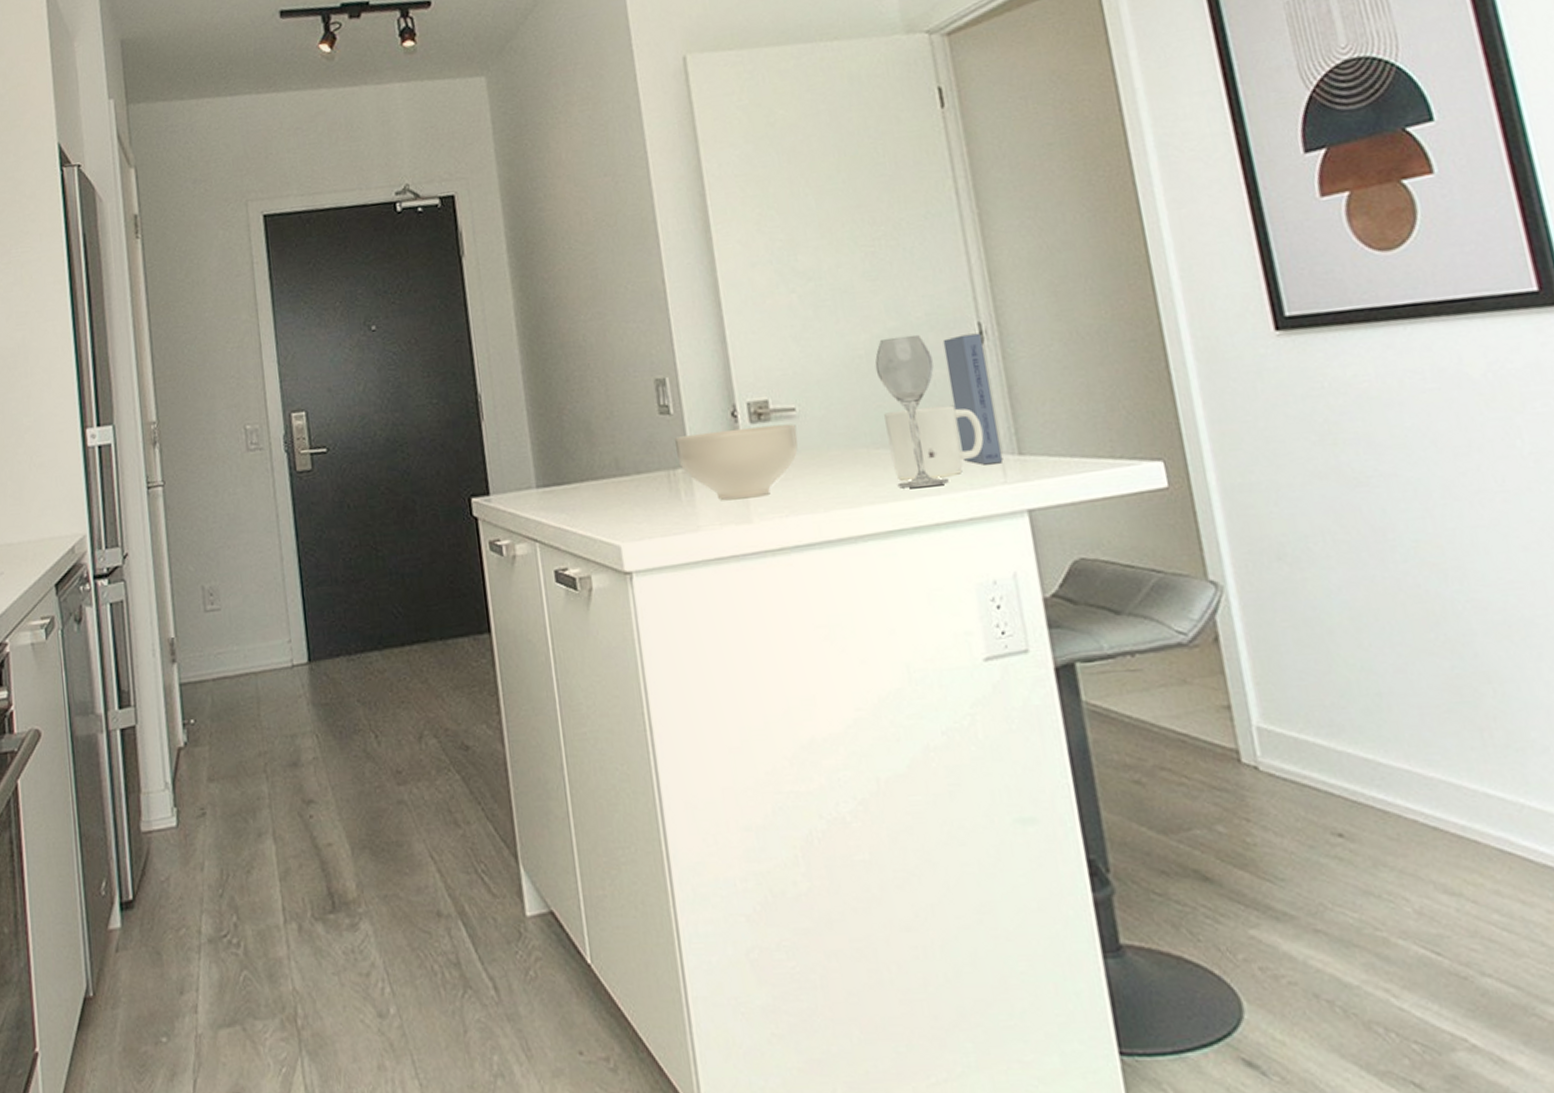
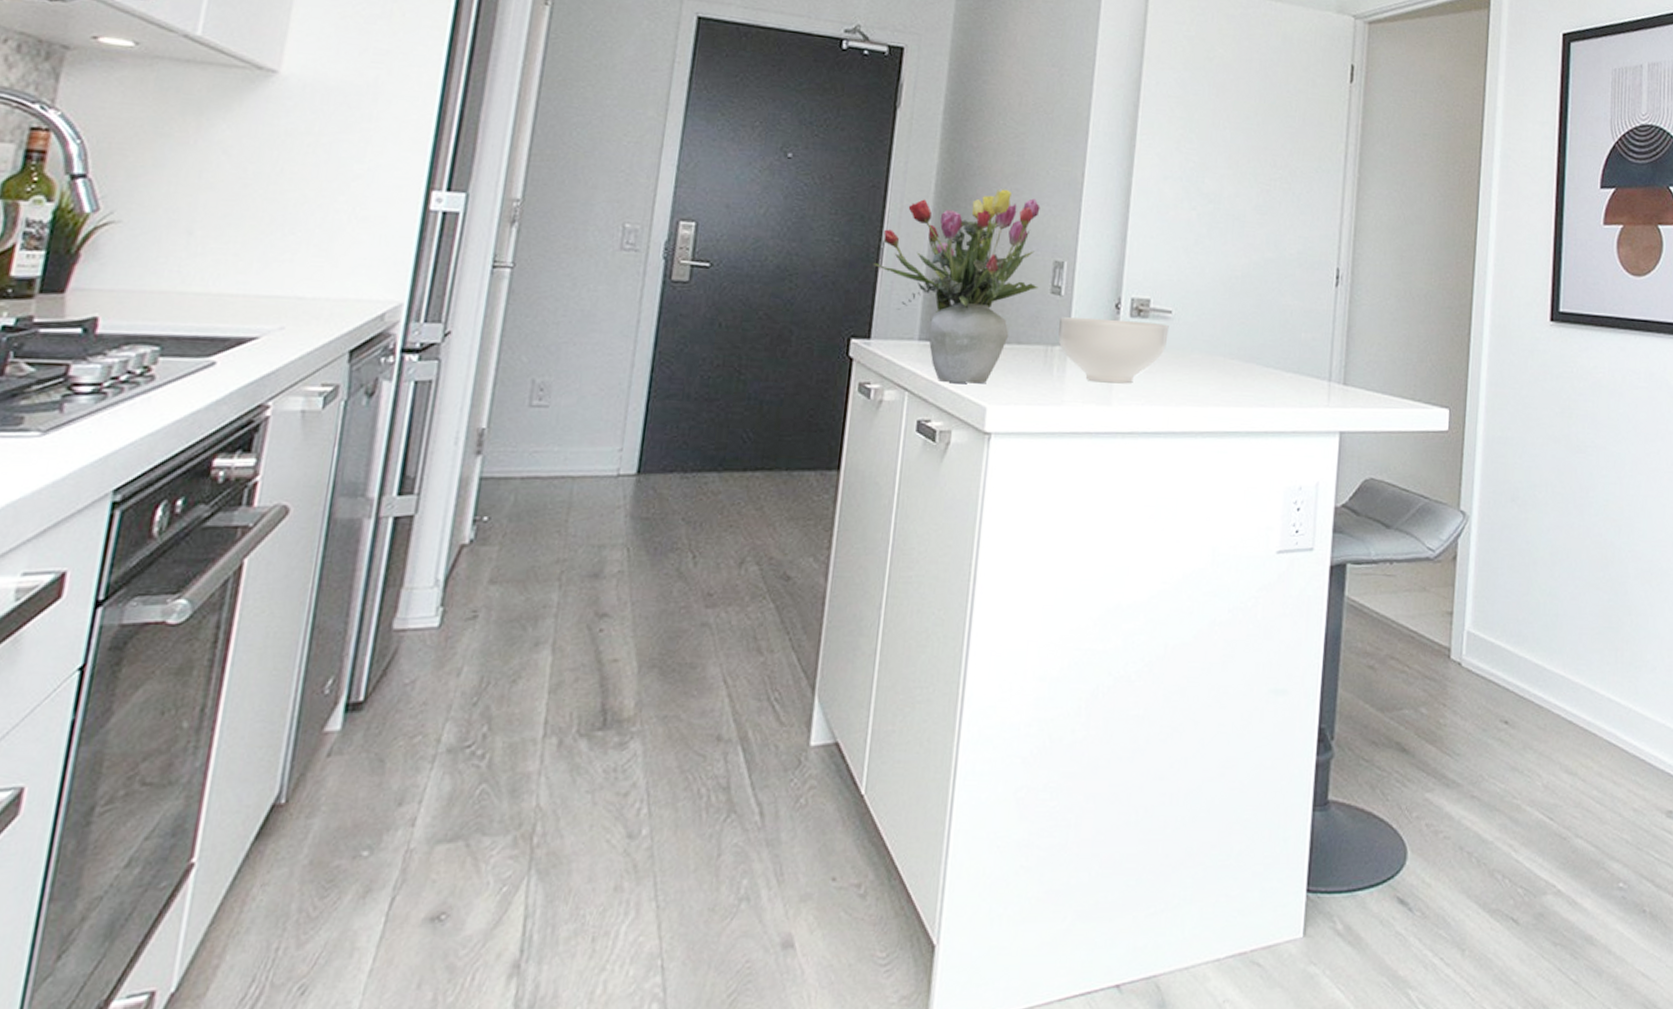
flower arrangement: none [475,314,645,527] -> present [873,189,1041,384]
wineglass: present [874,334,949,489] -> none [1241,266,1295,399]
mug: present [883,404,984,481] -> none [1241,329,1321,394]
book: present [942,333,1004,466] -> none [1298,276,1338,391]

